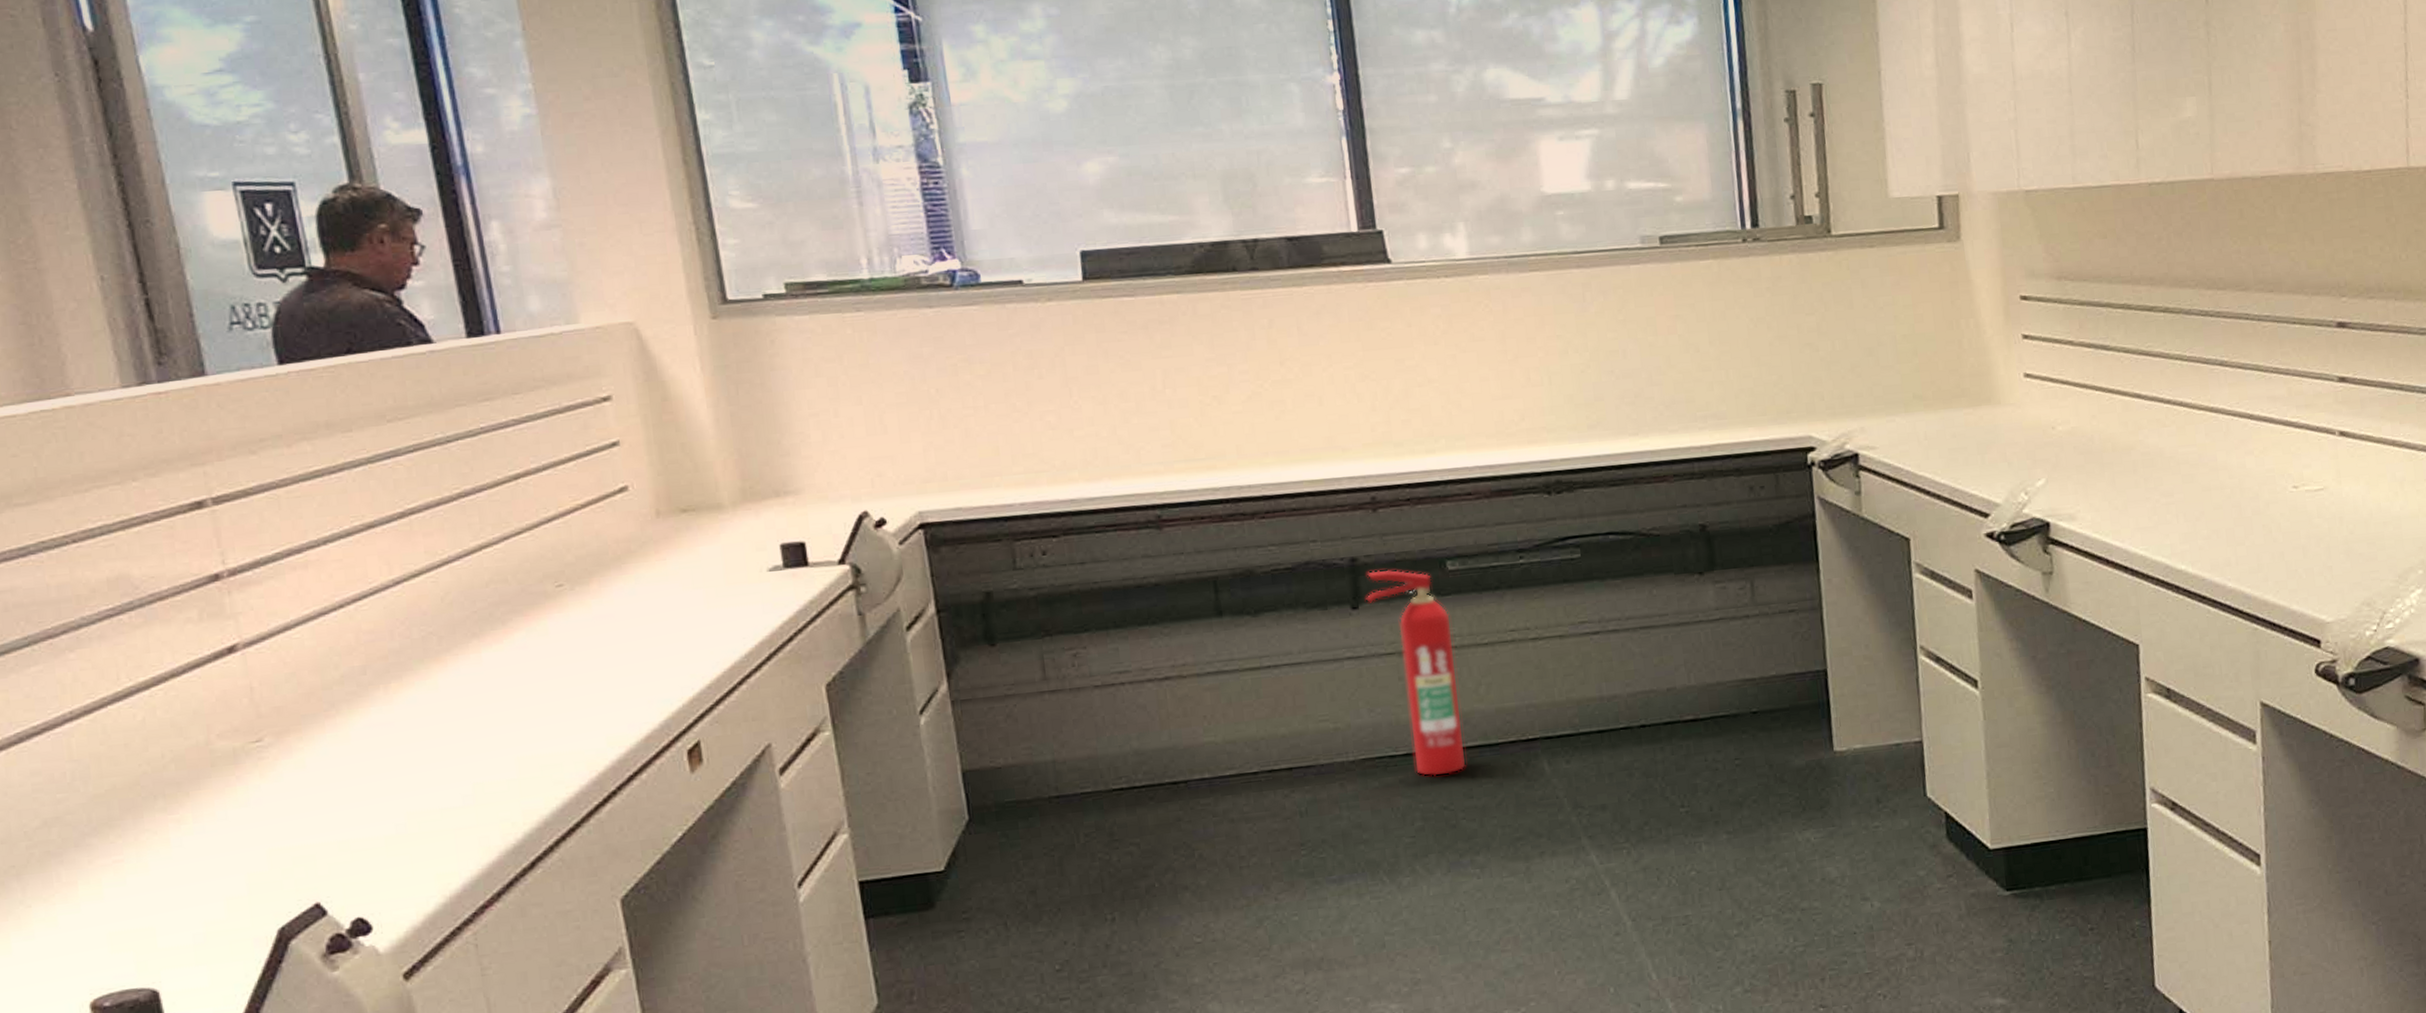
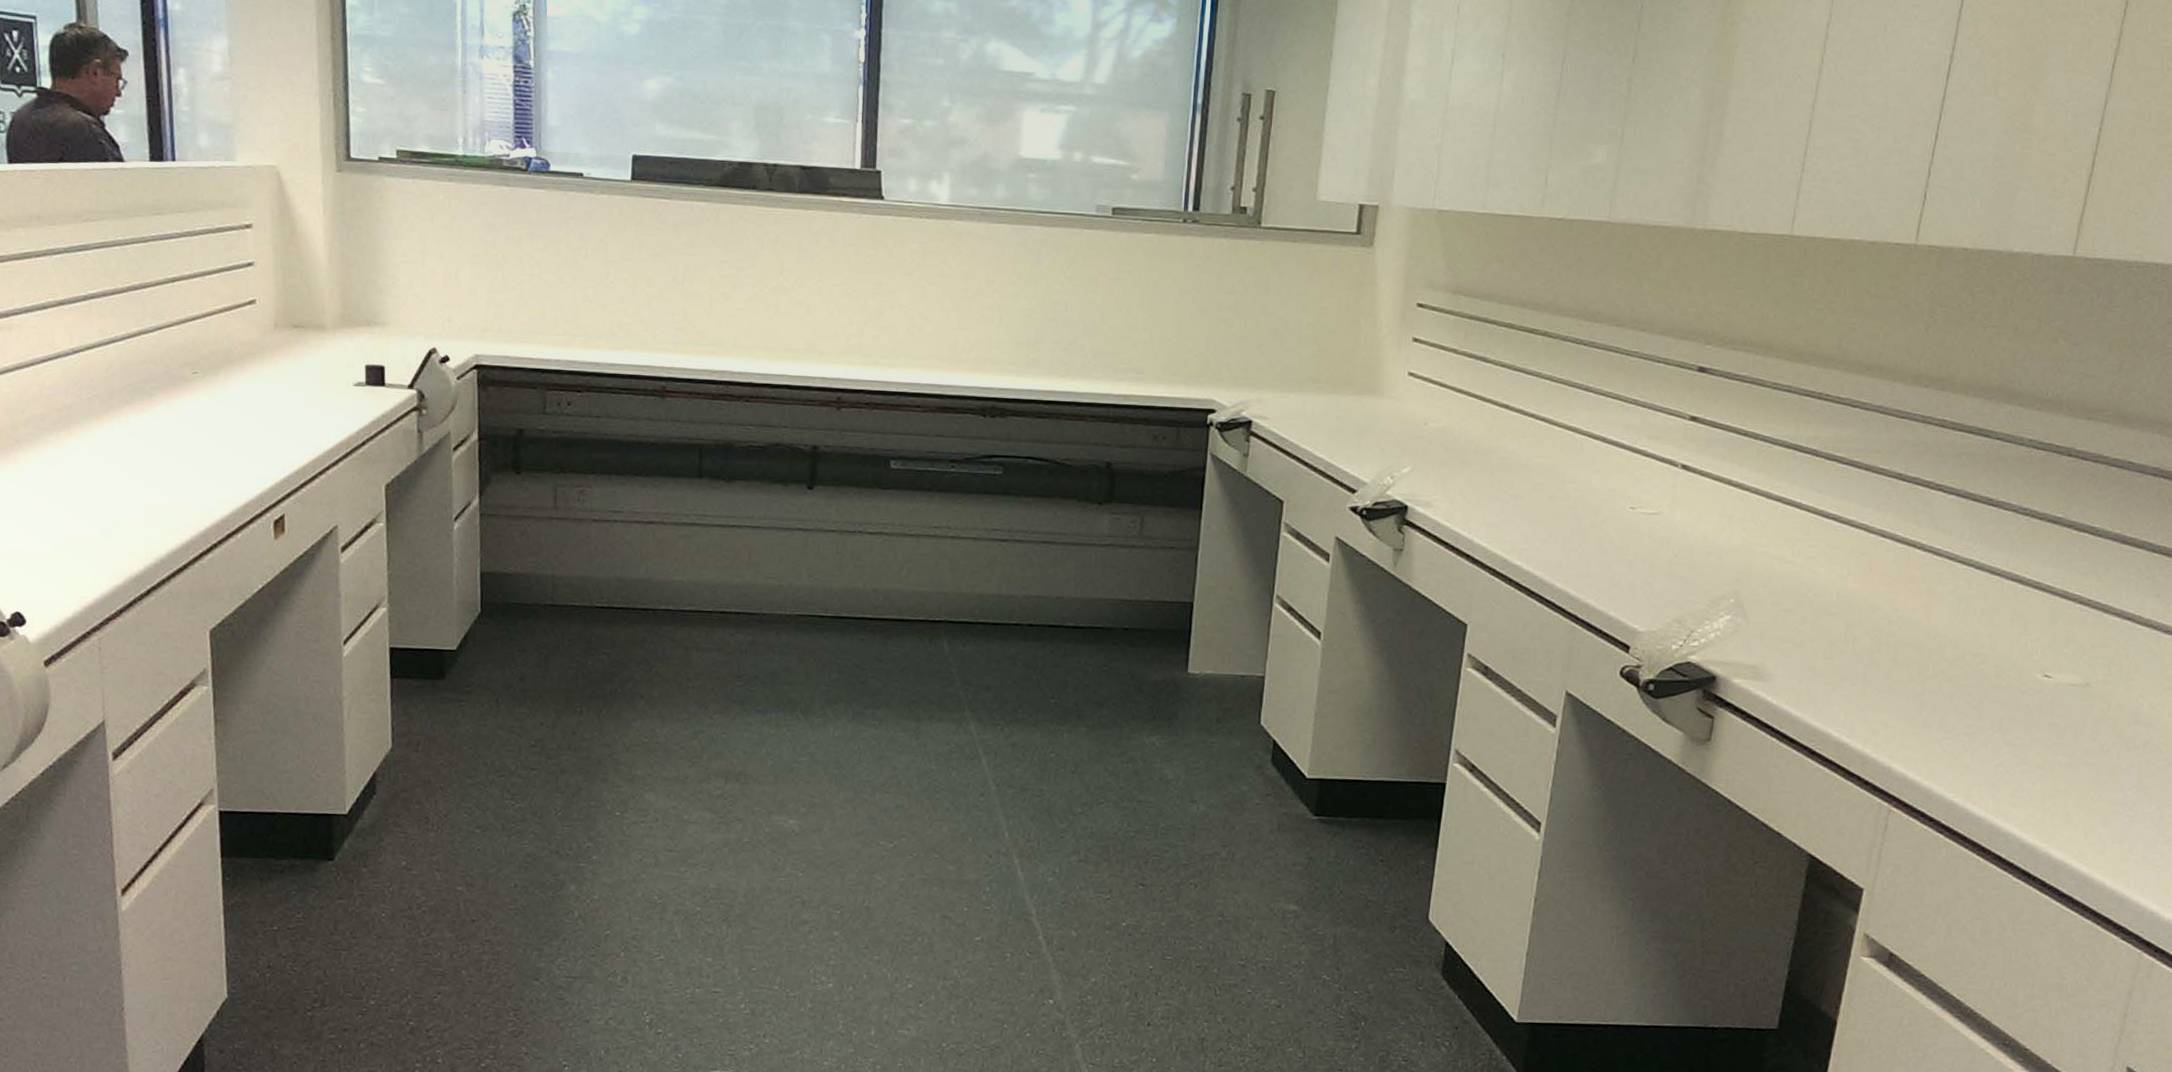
fire extinguisher: present [1366,569,1466,776] -> none [820,459,886,639]

